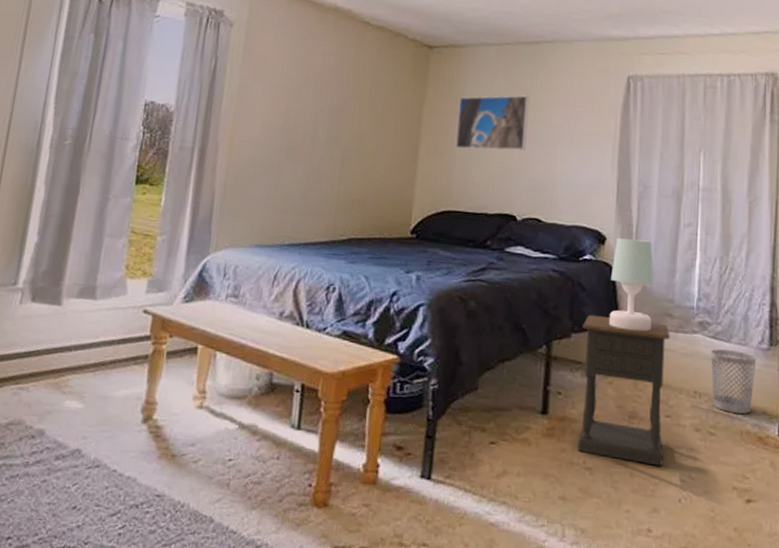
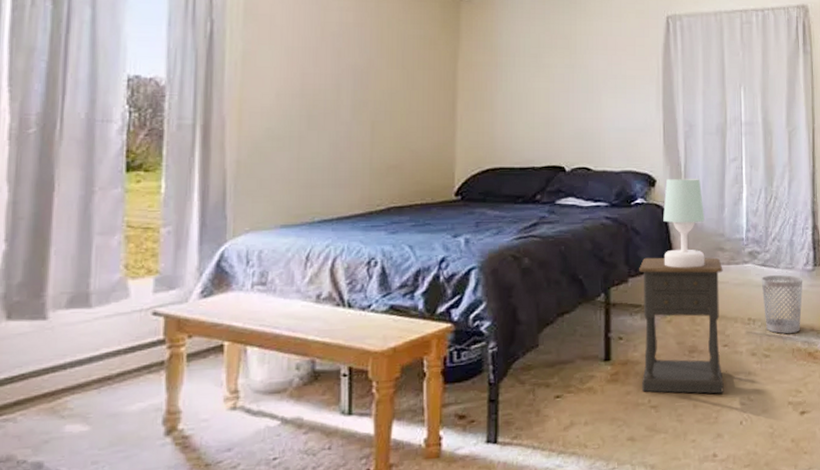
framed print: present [456,95,530,151] -> none [496,42,569,103]

